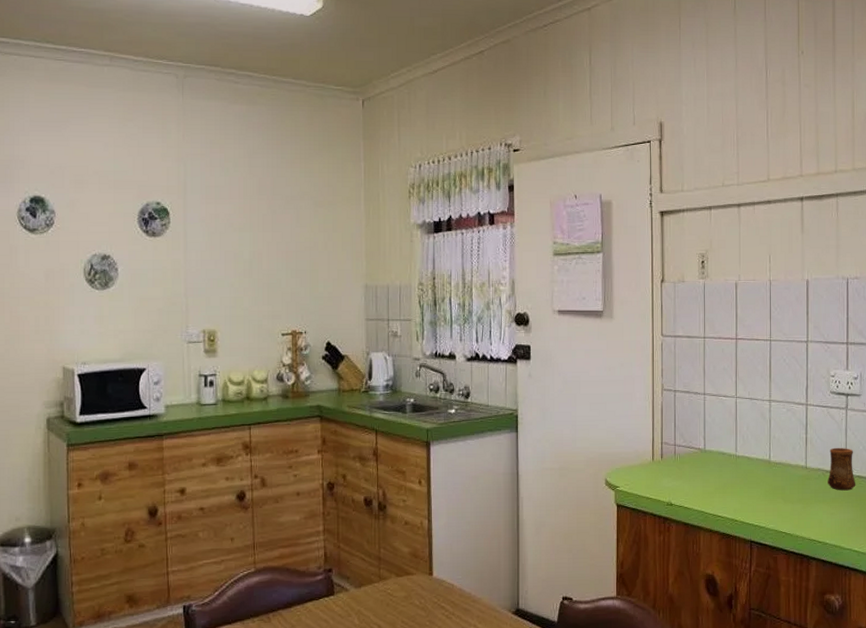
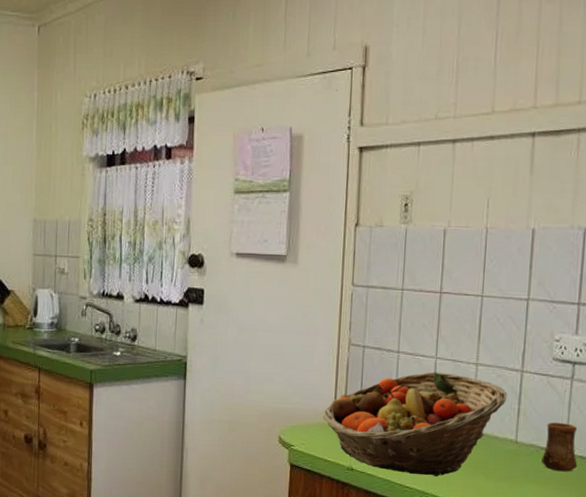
fruit basket: none [642,410,796,504] -> present [322,372,508,476]

